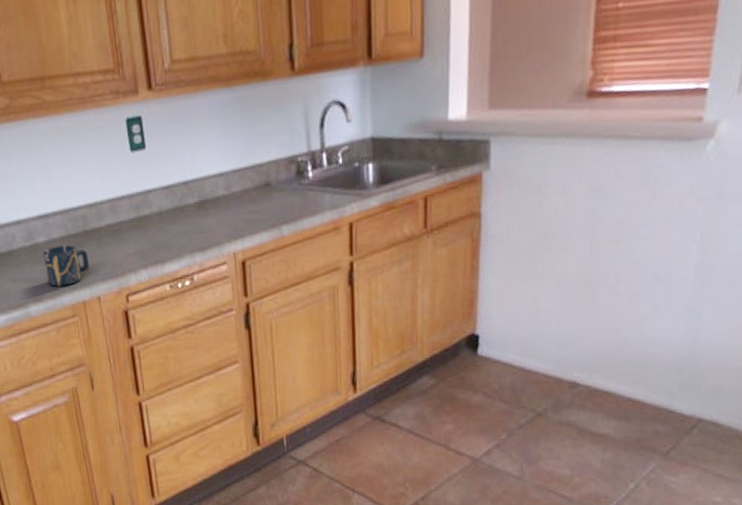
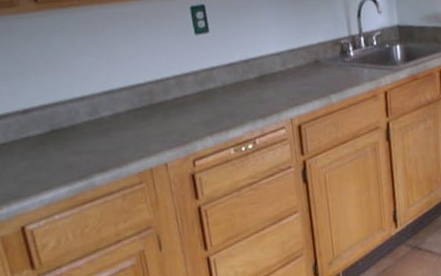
cup: present [42,245,89,287] -> none [108,117,156,157]

